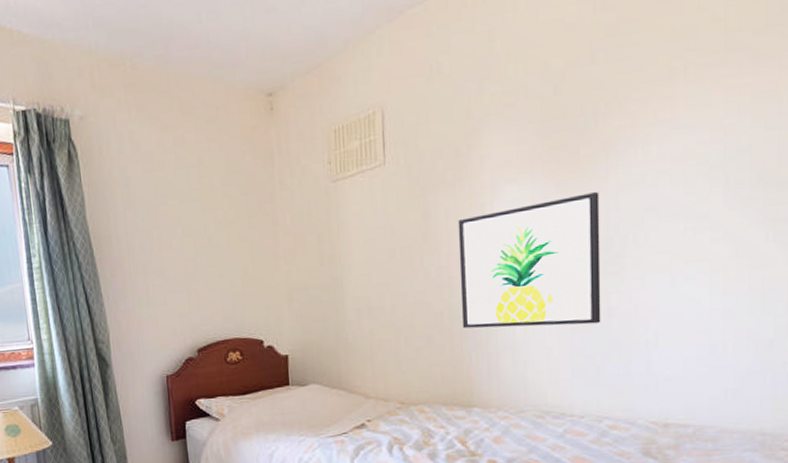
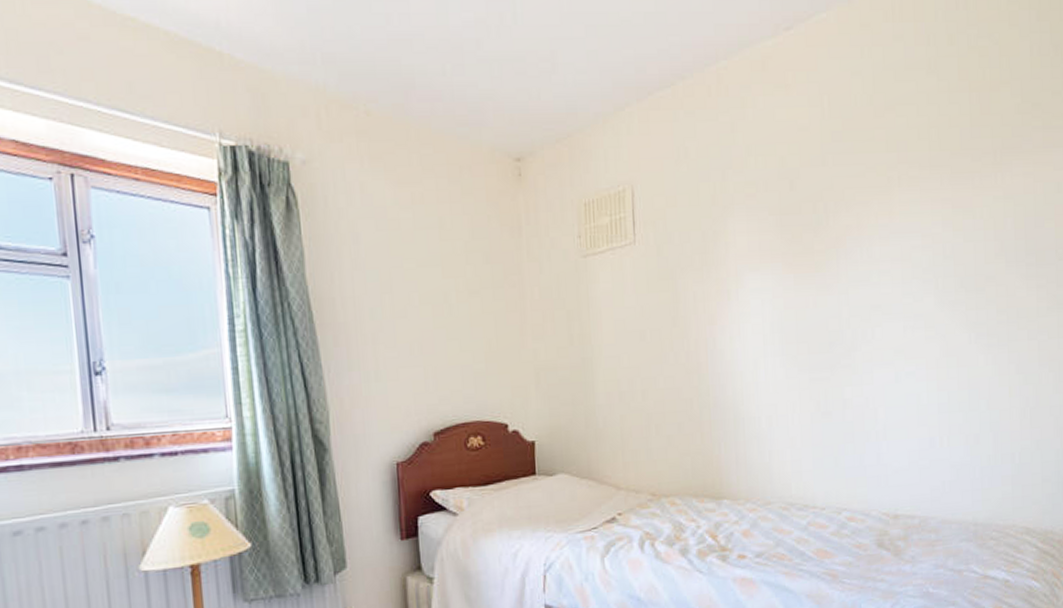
wall art: present [457,192,601,329] -> none [705,287,837,417]

